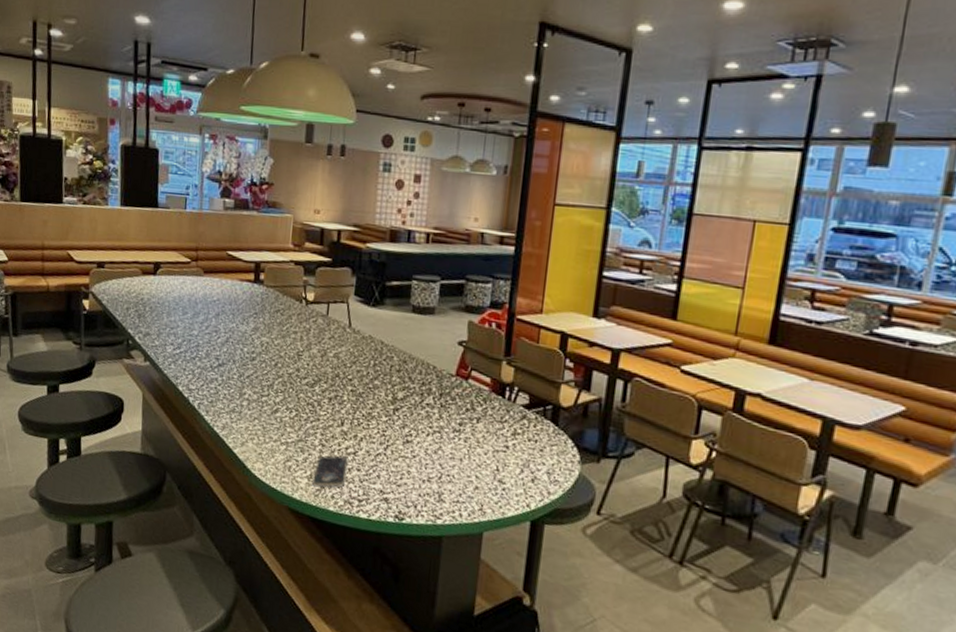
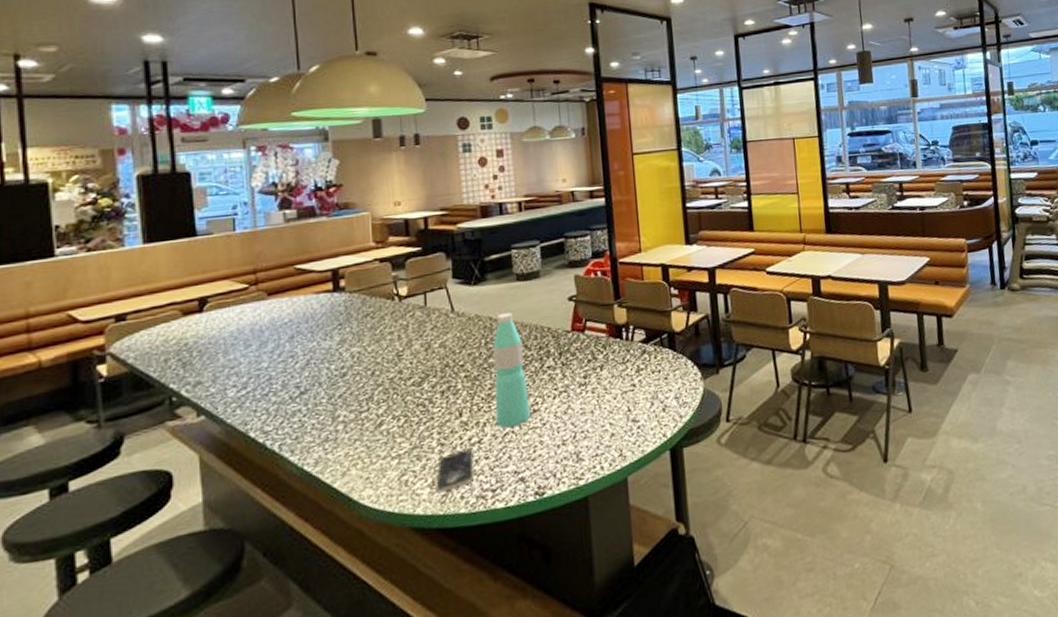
water bottle: none [371,340,407,451] -> present [492,312,532,429]

